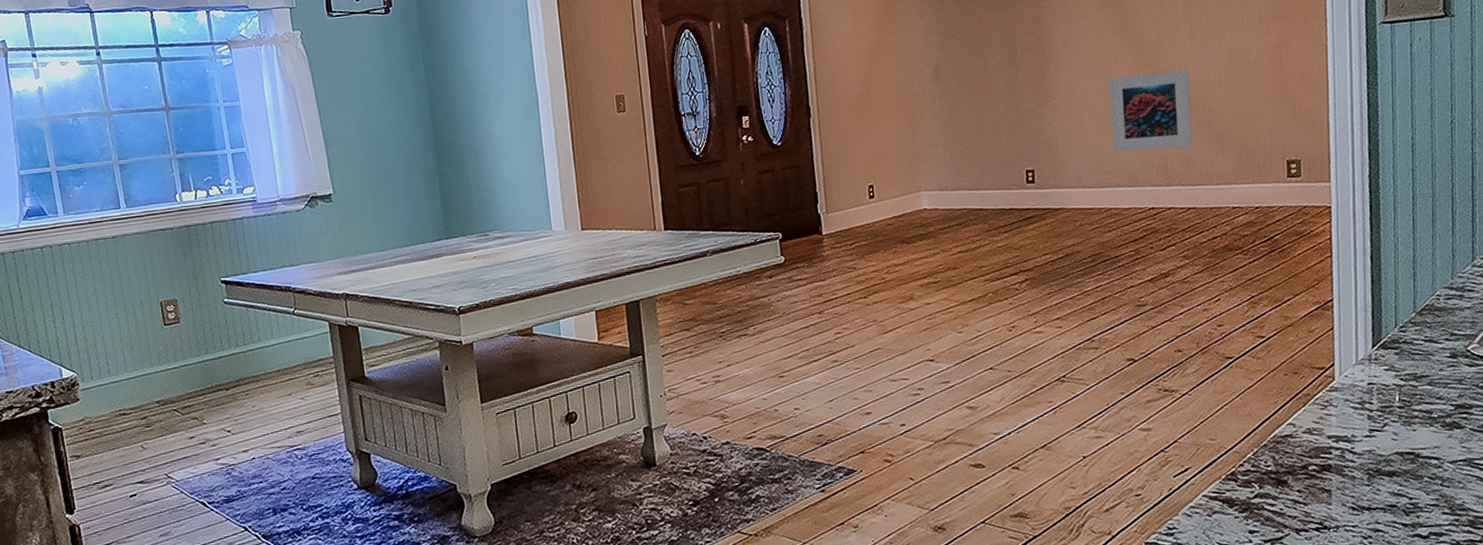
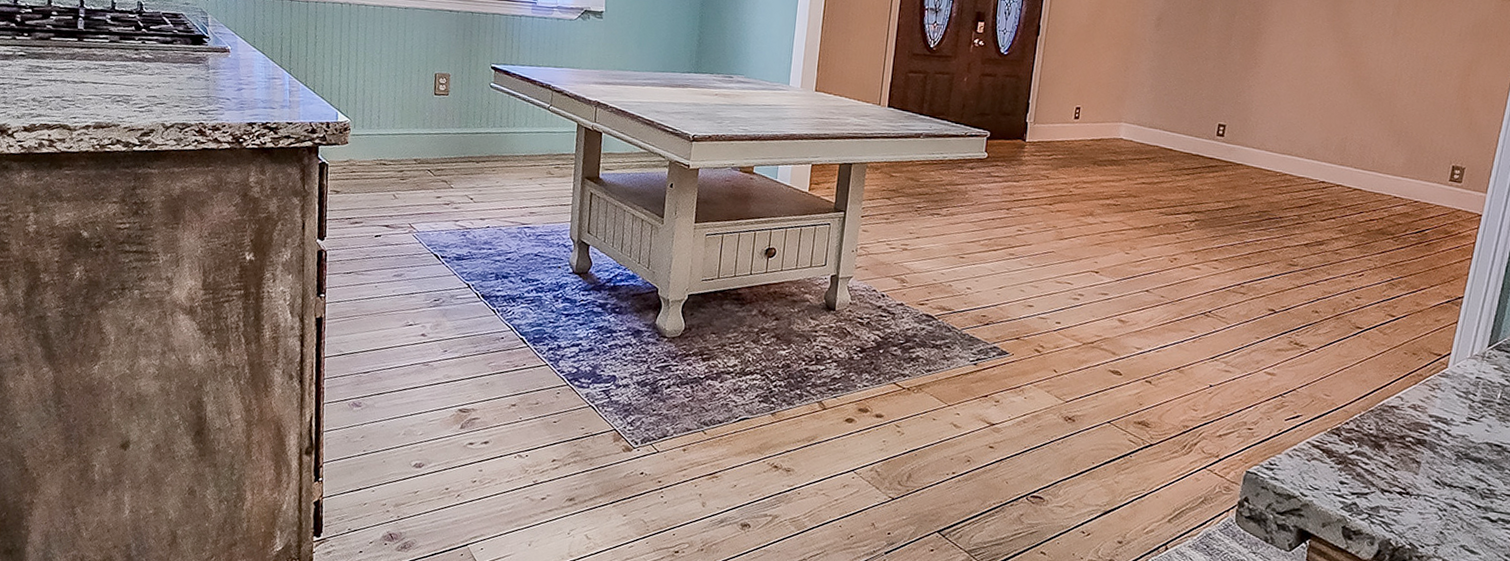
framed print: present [1109,69,1193,152] -> none [1300,59,1384,135]

